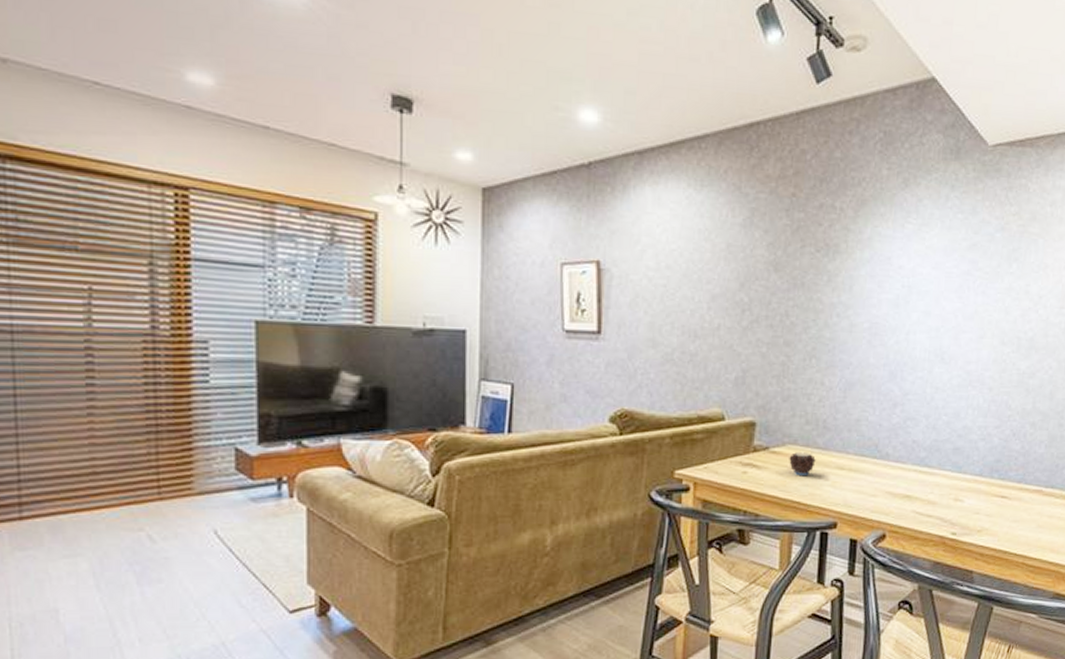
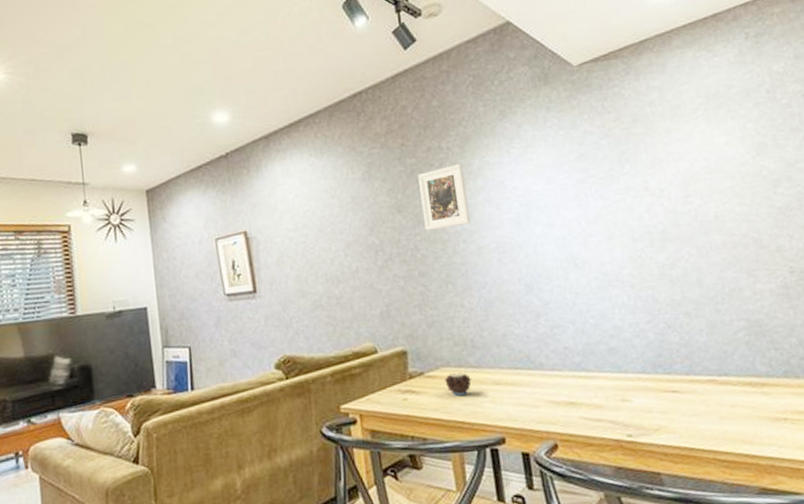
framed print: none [800,228,853,298] -> present [418,163,471,231]

